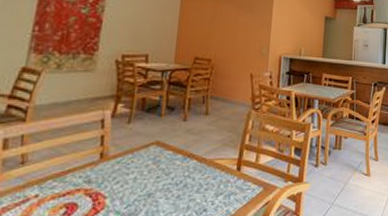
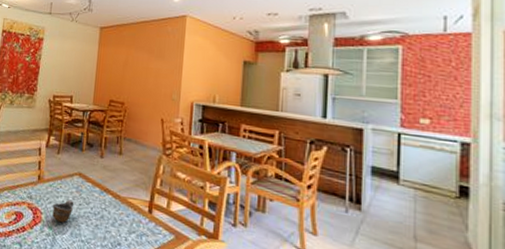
cup: none [120,174,150,204] -> present [52,199,74,223]

